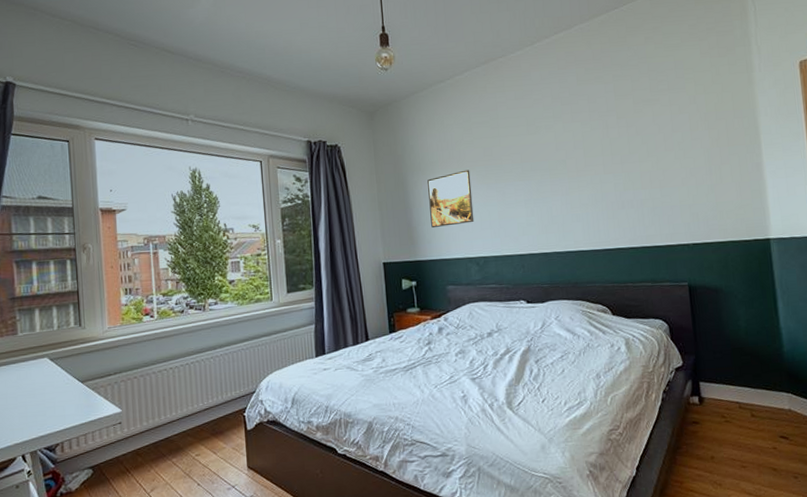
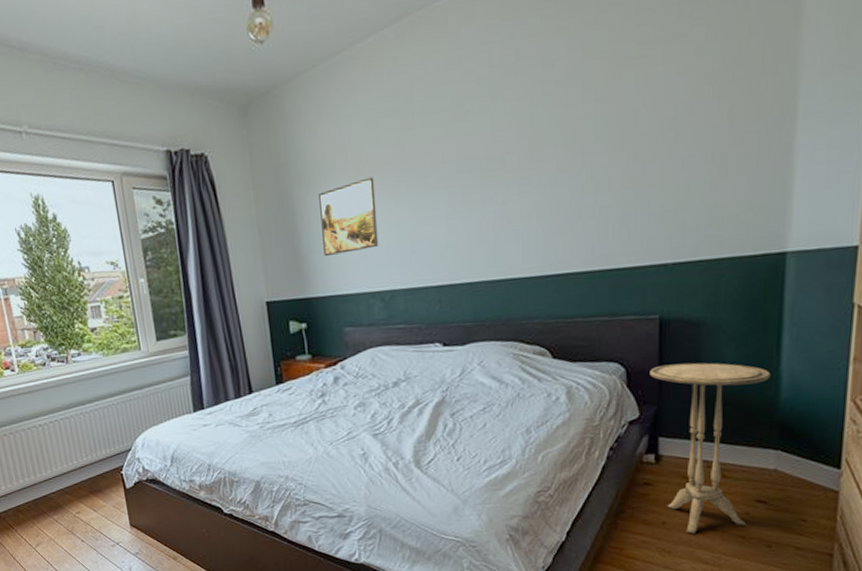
side table: none [686,320,776,468] -> present [650,362,771,534]

